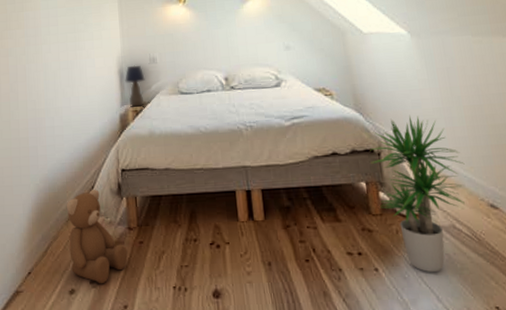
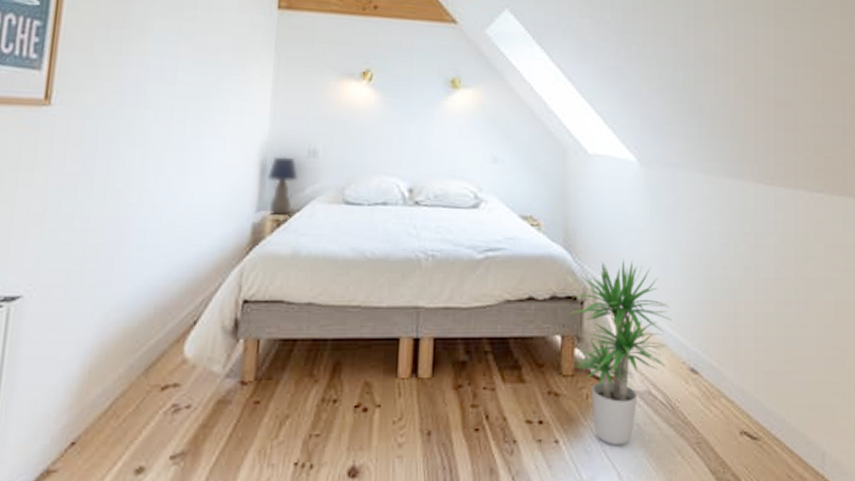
teddy bear: present [66,189,128,284] -> none [143,326,235,460]

